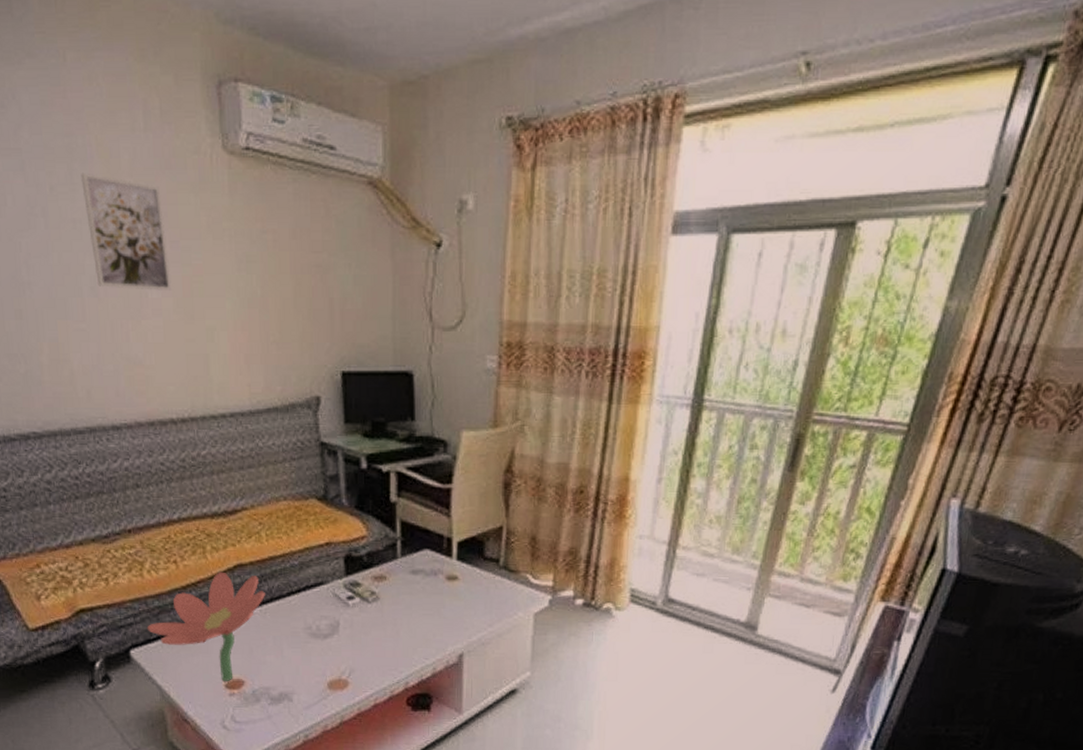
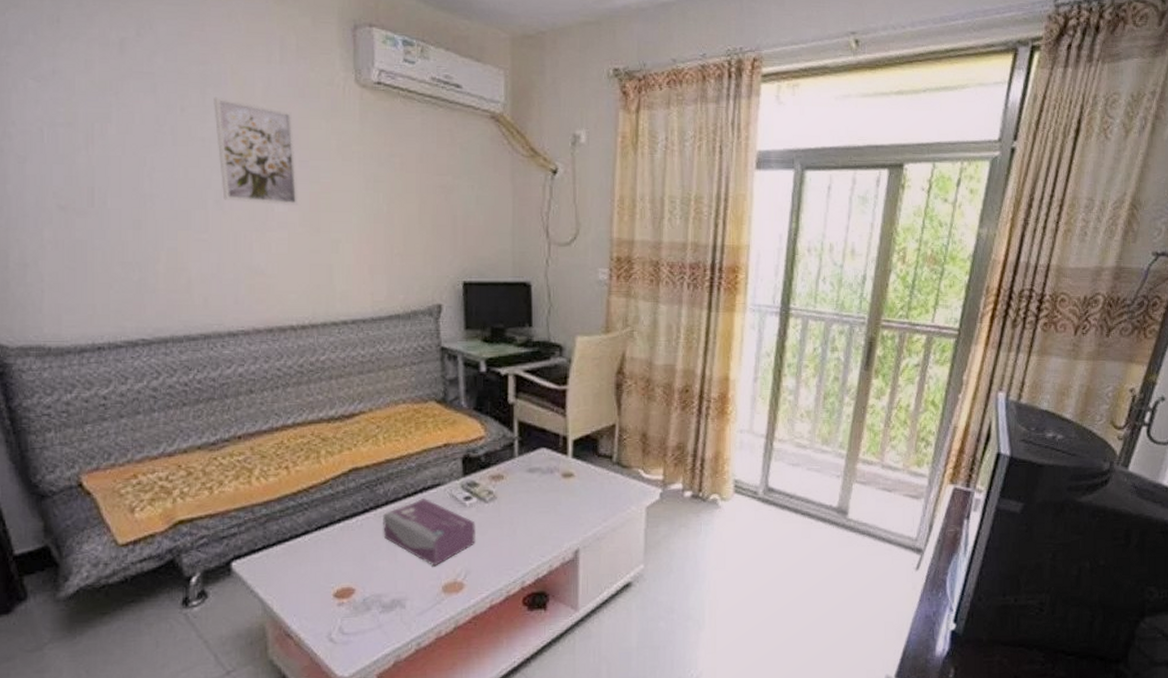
flower: present [146,571,265,681] -> none [251,476,380,590]
tissue box: none [268,597,359,664] -> present [383,498,475,567]

